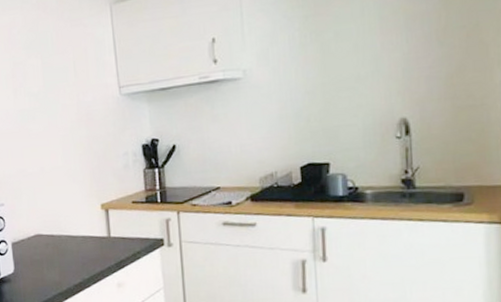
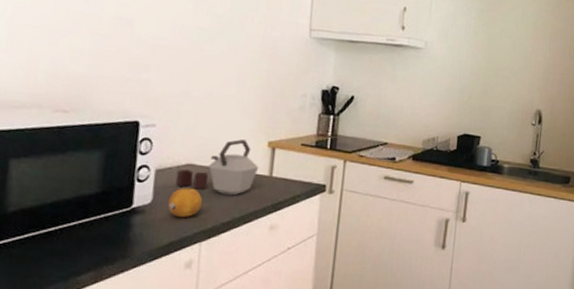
fruit: none [27,256,55,282] -> present [168,188,203,217]
kettle: none [28,206,97,259] -> present [175,139,259,196]

